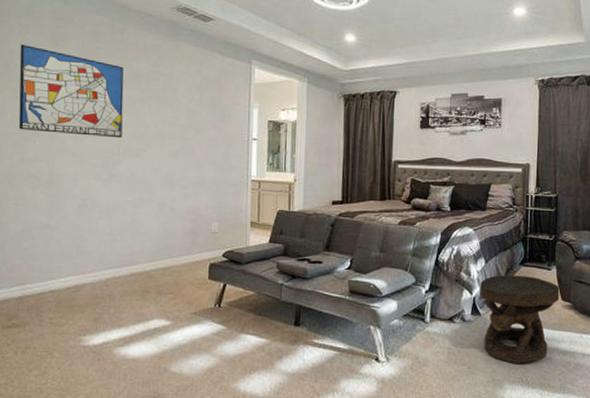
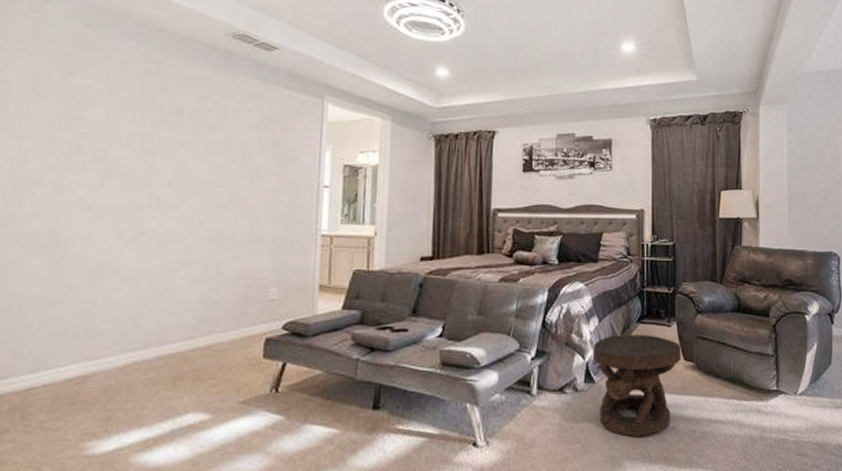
wall art: present [18,43,124,139] -> none [11,72,161,188]

